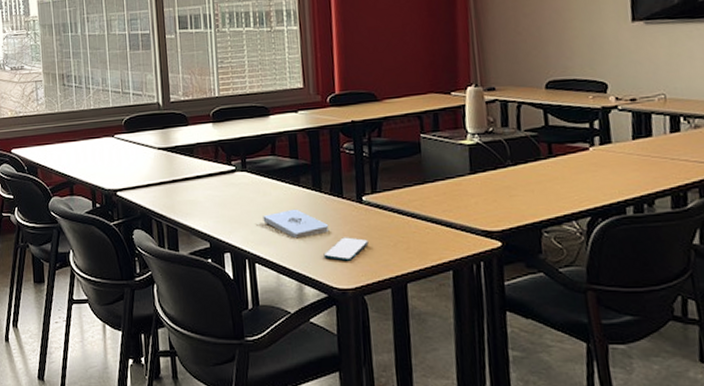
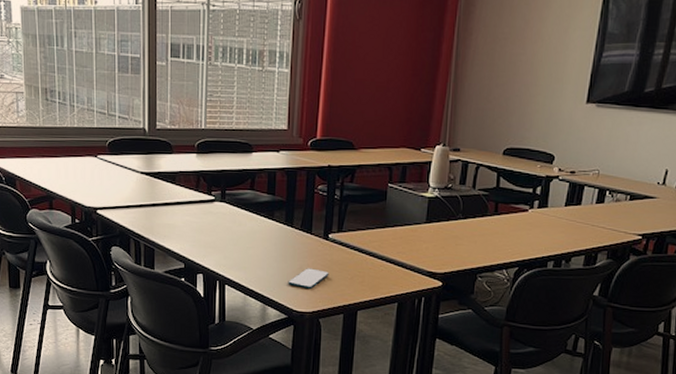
notepad: present [262,208,330,239] -> none [236,240,296,266]

